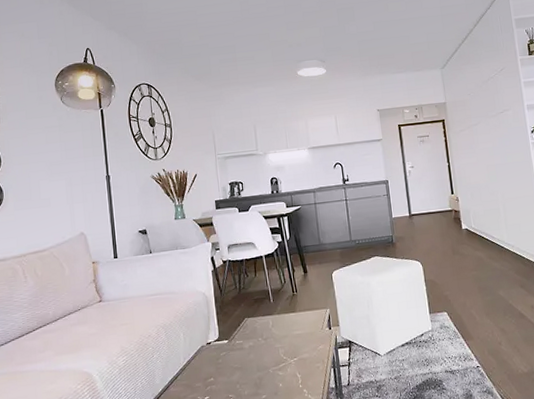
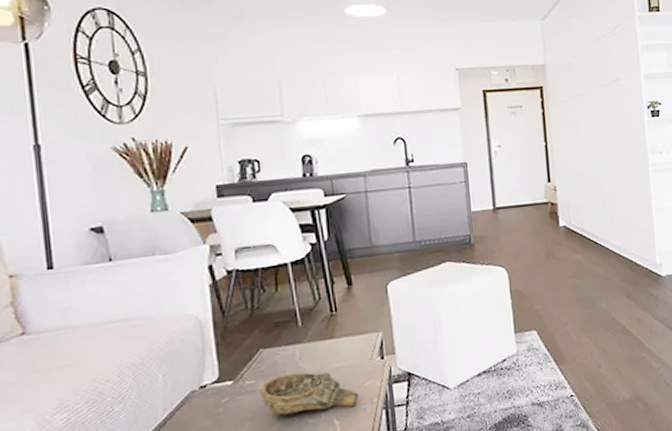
decorative bowl: none [245,336,314,368] -> present [259,372,359,416]

